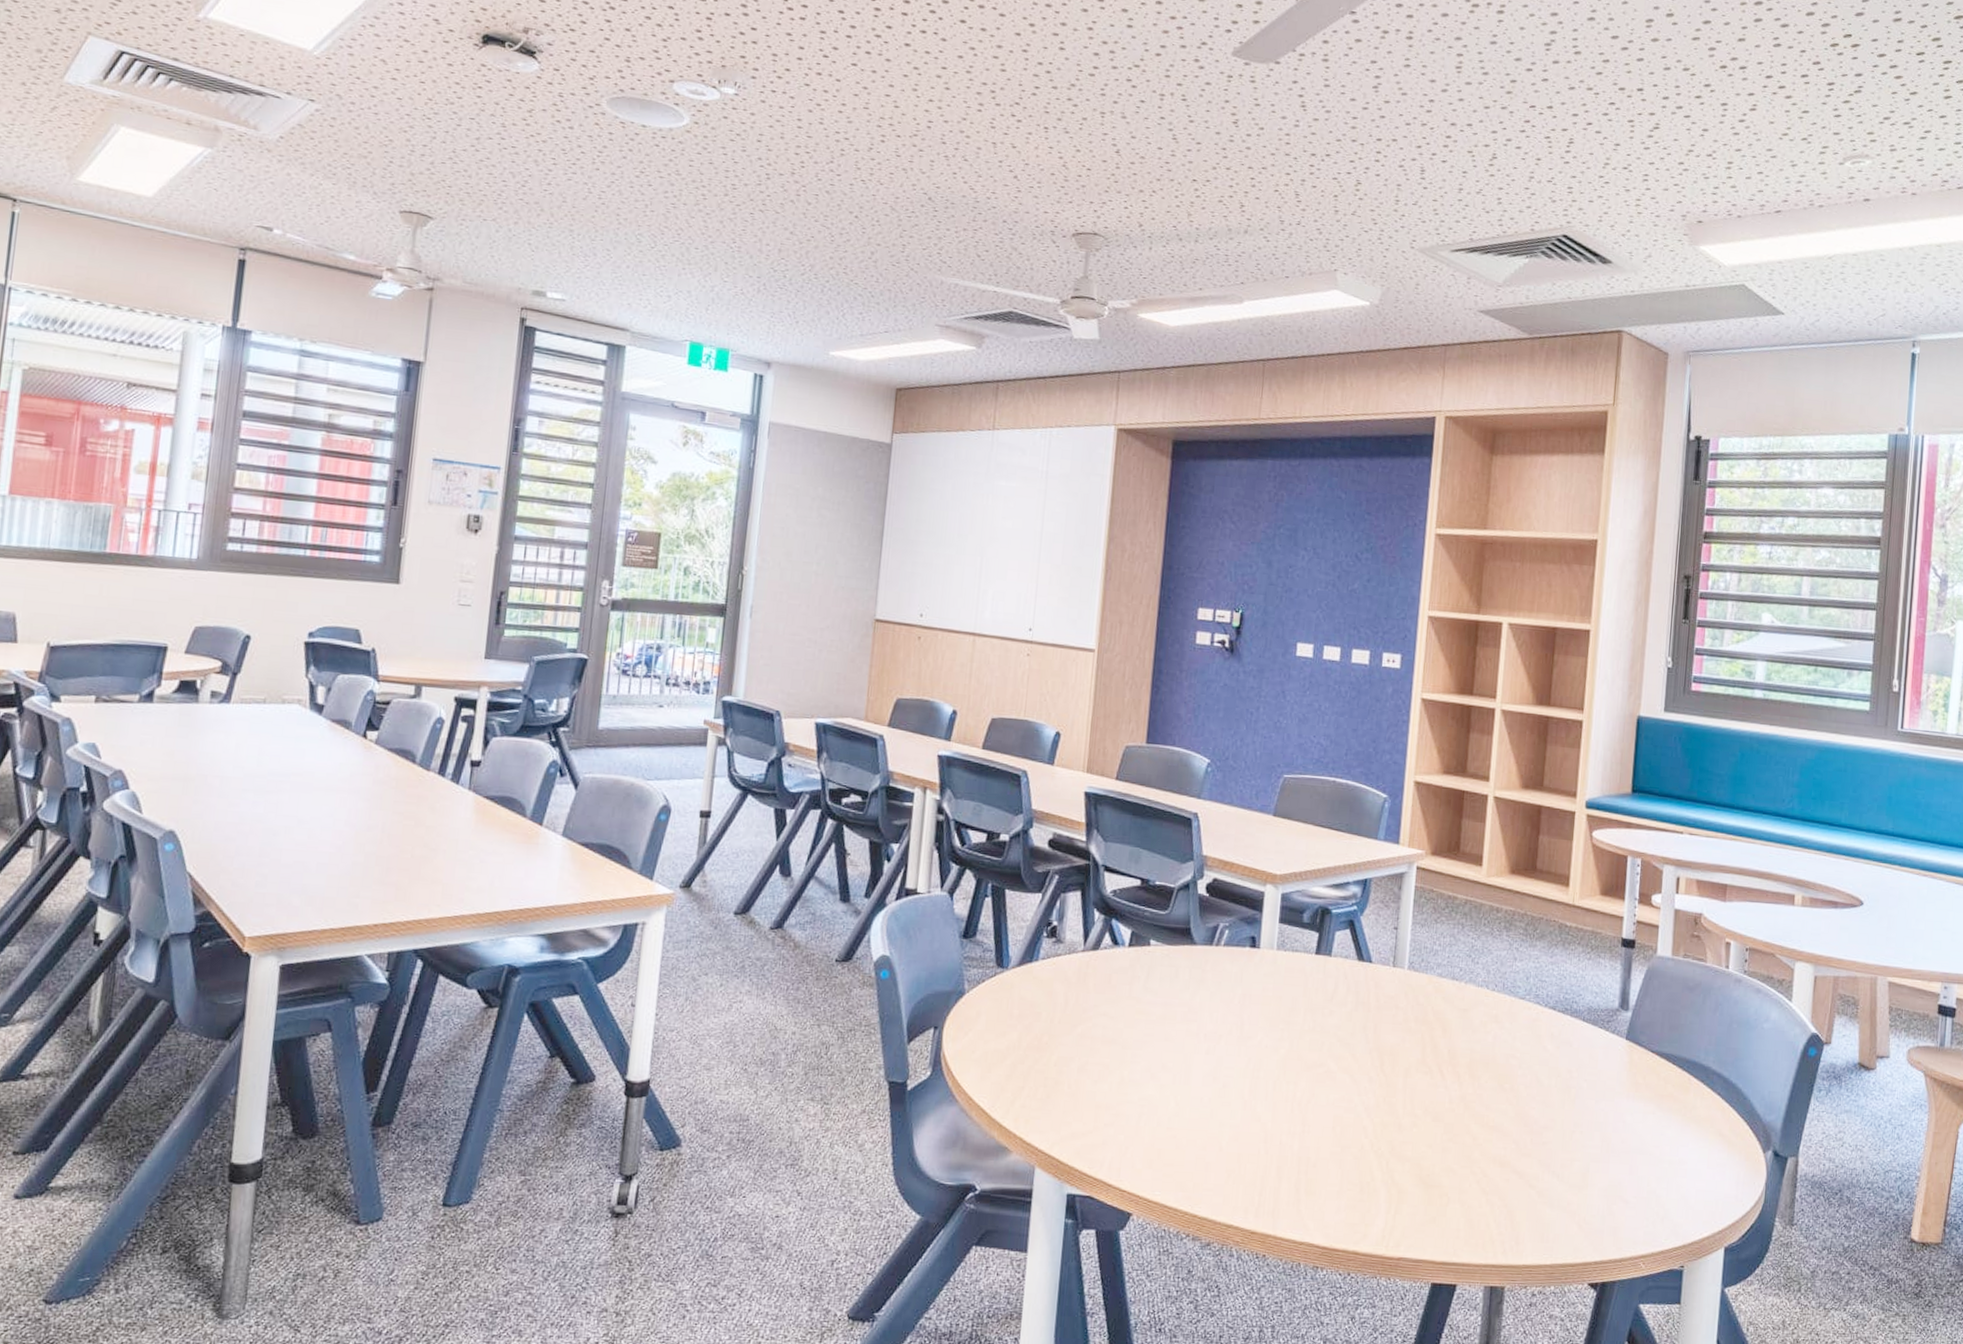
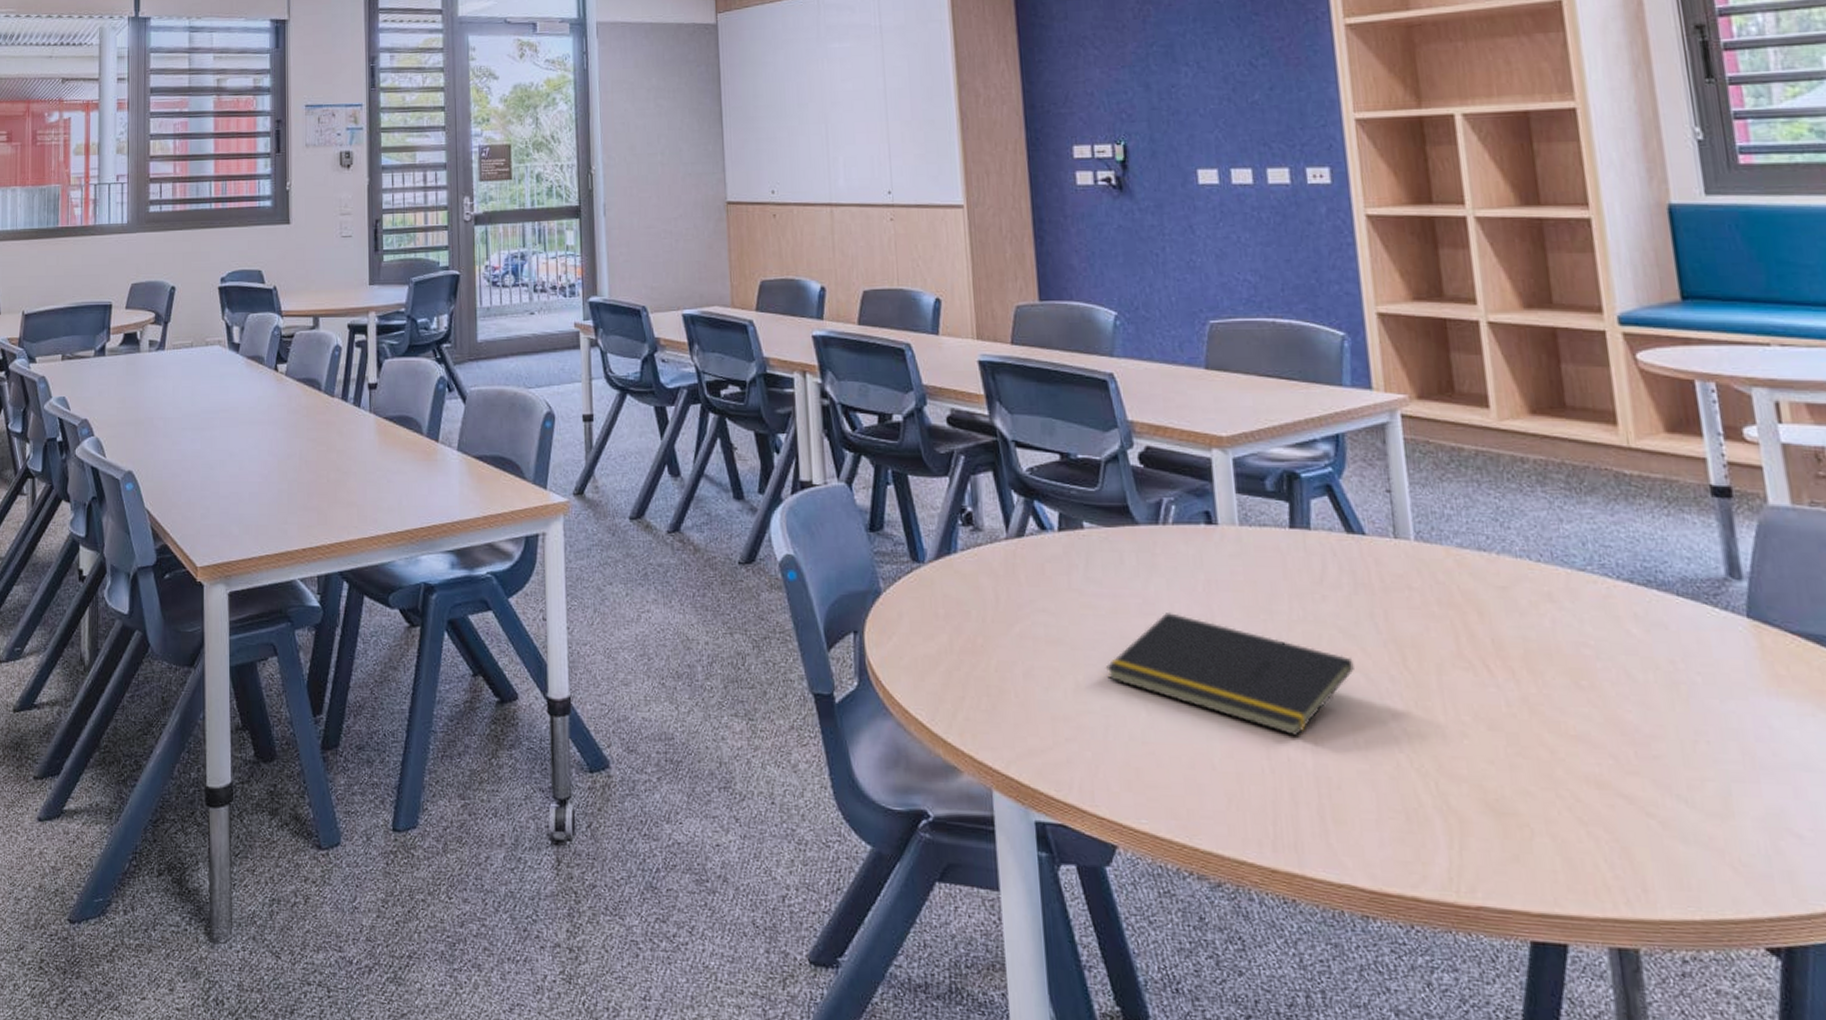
notepad: none [1147,1019,1344,1124] -> present [1105,611,1354,736]

